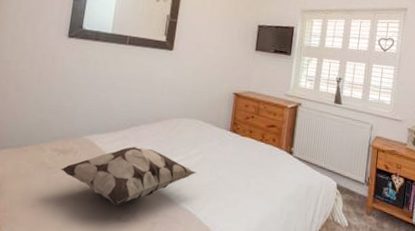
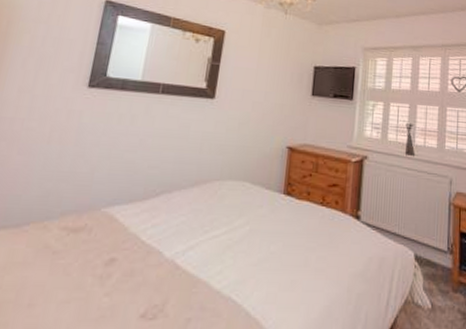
decorative pillow: present [60,146,197,206] -> none [69,218,244,299]

